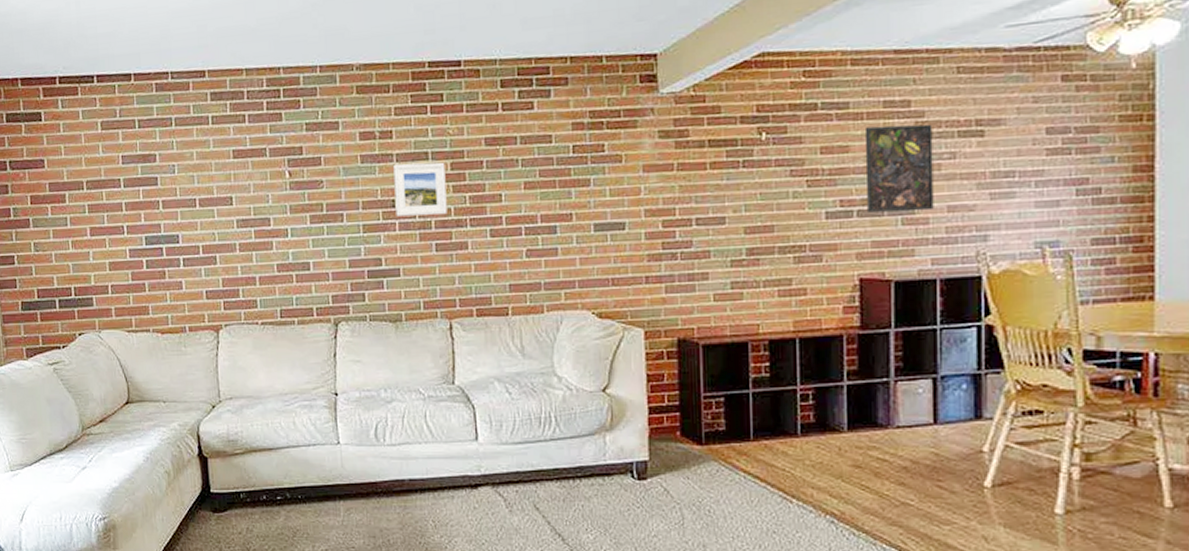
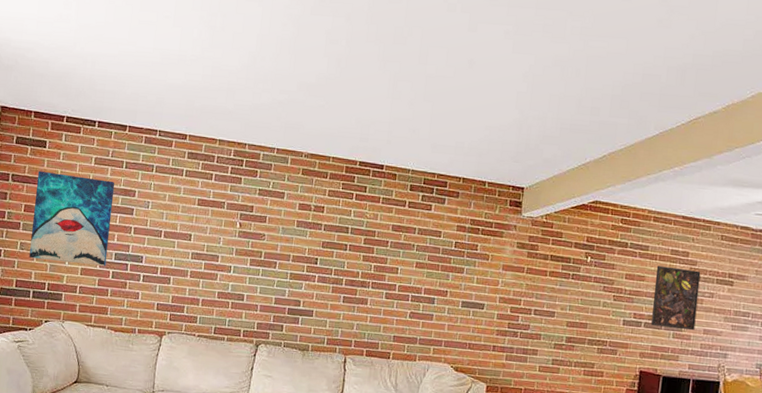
wall art: none [38,147,137,260] -> present [29,170,115,267]
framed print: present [393,162,447,217] -> none [317,232,360,276]

